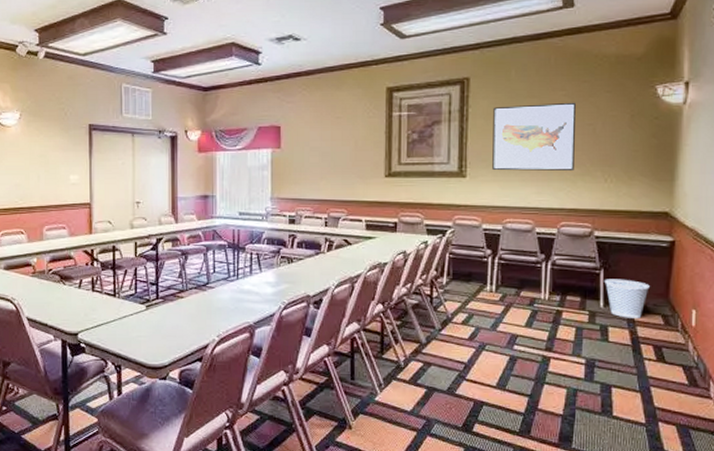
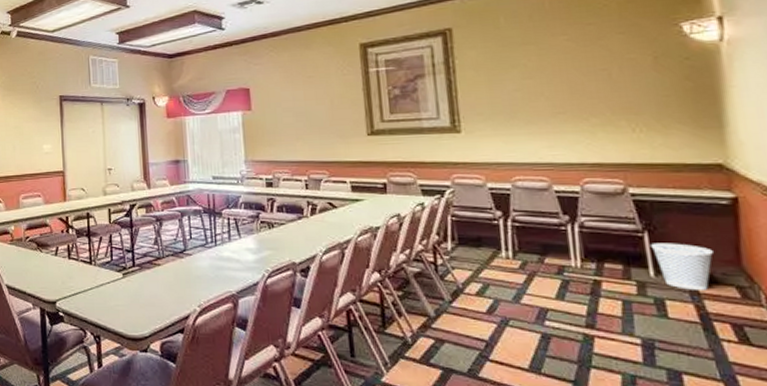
wall art: present [492,102,576,171] -> none [483,46,591,124]

